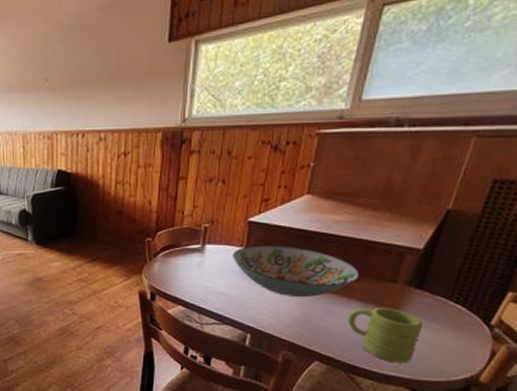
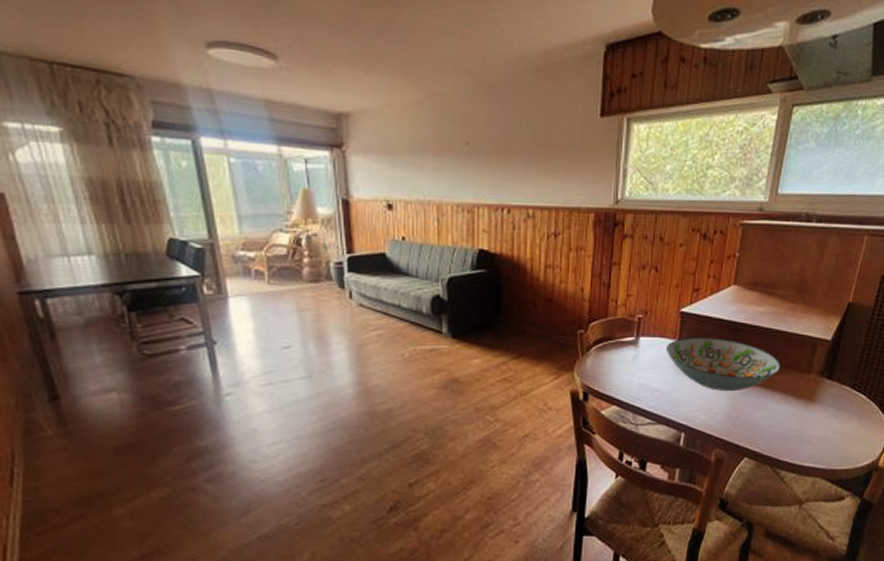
mug: present [347,308,423,364] -> none [771,399,833,454]

